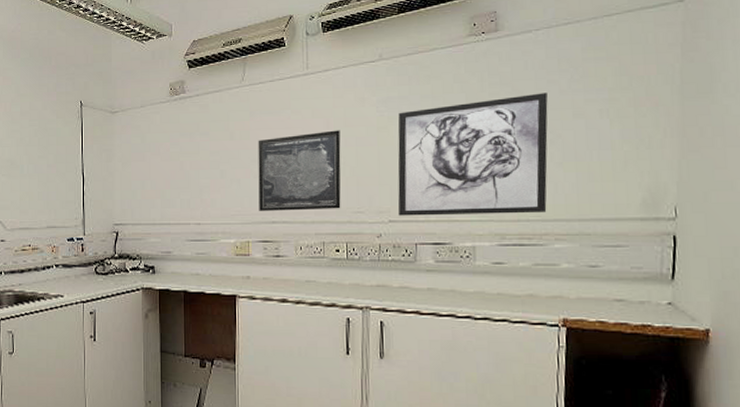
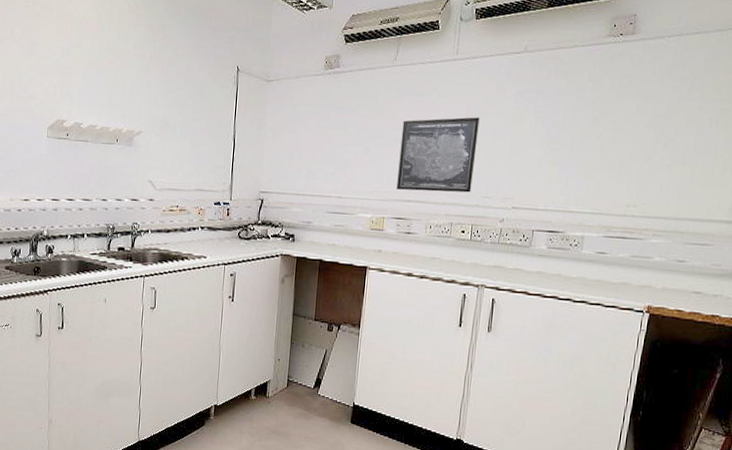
wall art: present [397,92,548,216] -> none [521,97,668,210]

